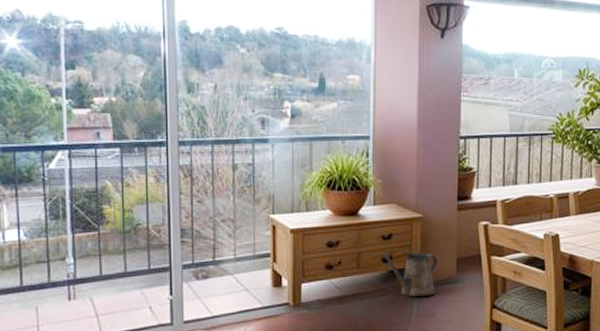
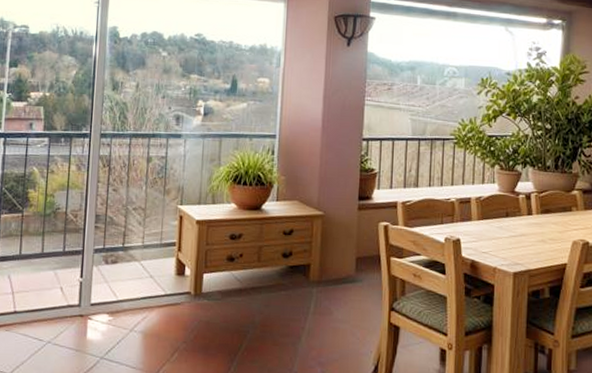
watering can: present [381,252,438,296] -> none [281,247,337,294]

